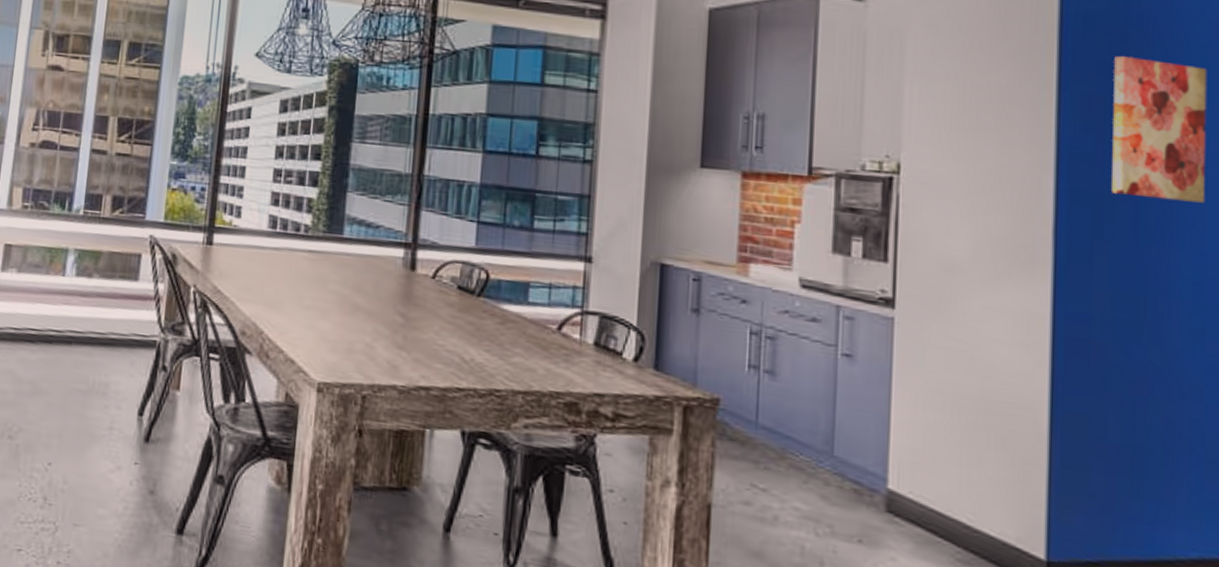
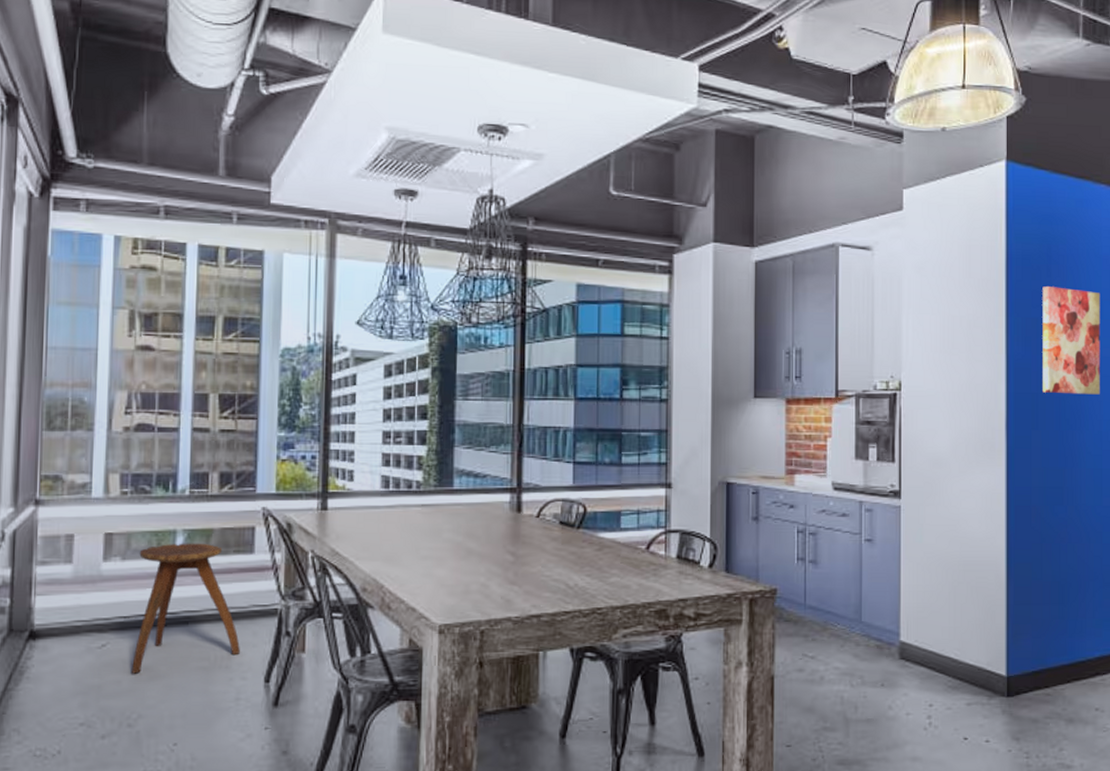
stool: none [17,261,118,387] -> present [132,543,240,674]

